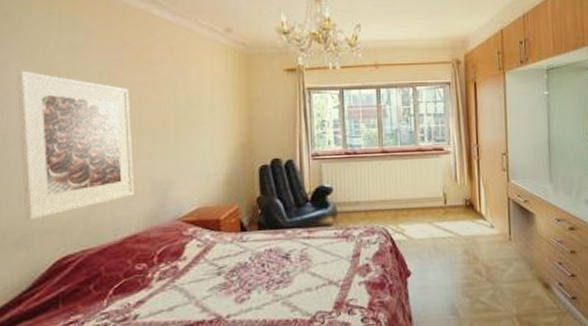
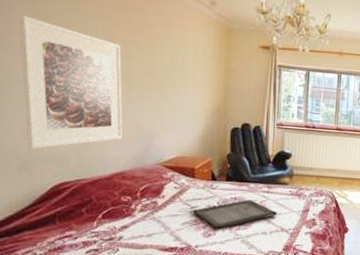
serving tray: none [220,249,322,291] -> present [192,200,277,229]

